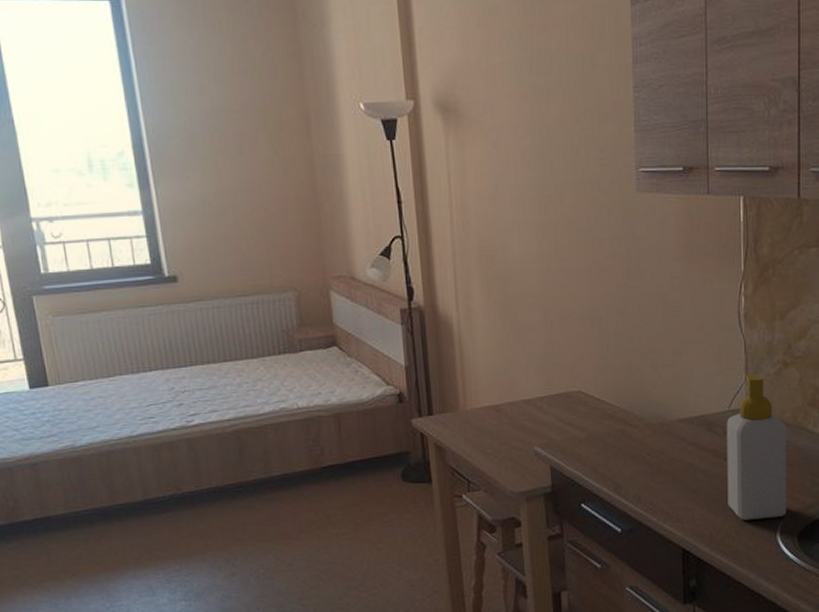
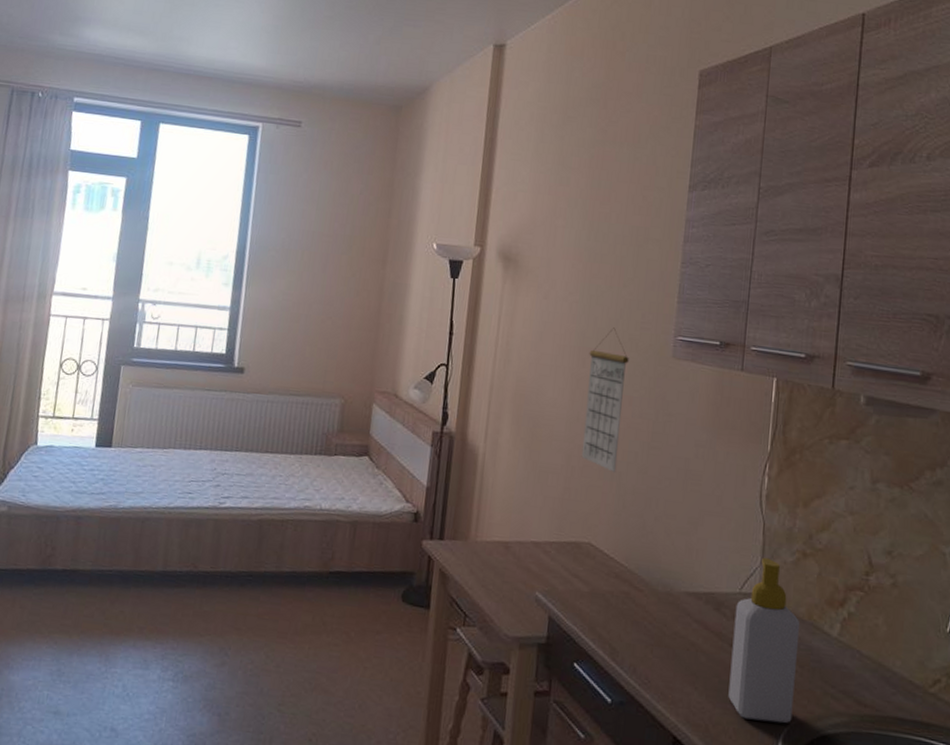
calendar: none [550,169,596,318] -> present [581,328,629,472]

